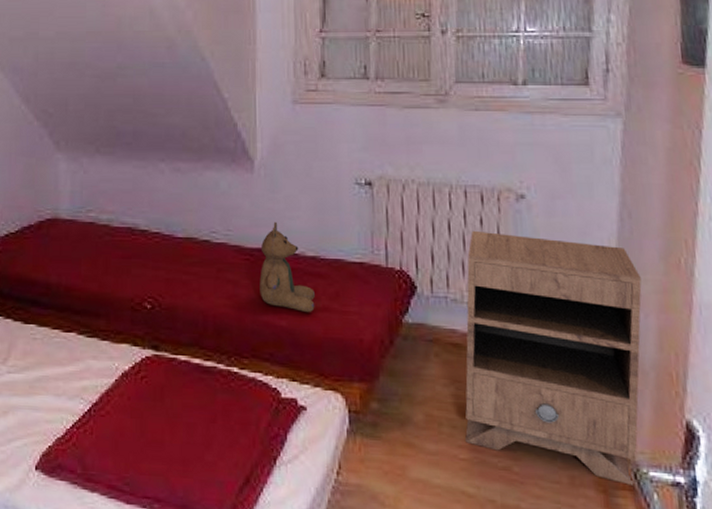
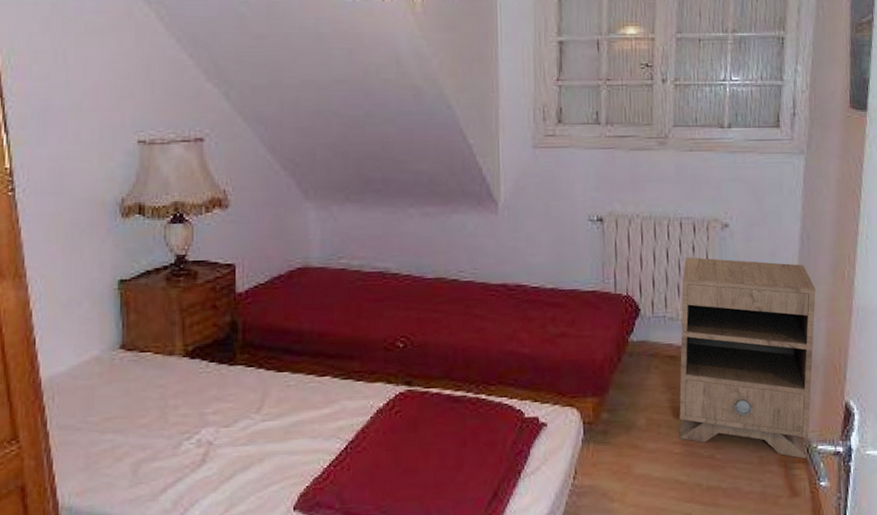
teddy bear: present [259,221,315,312] -> none [504,258,554,339]

